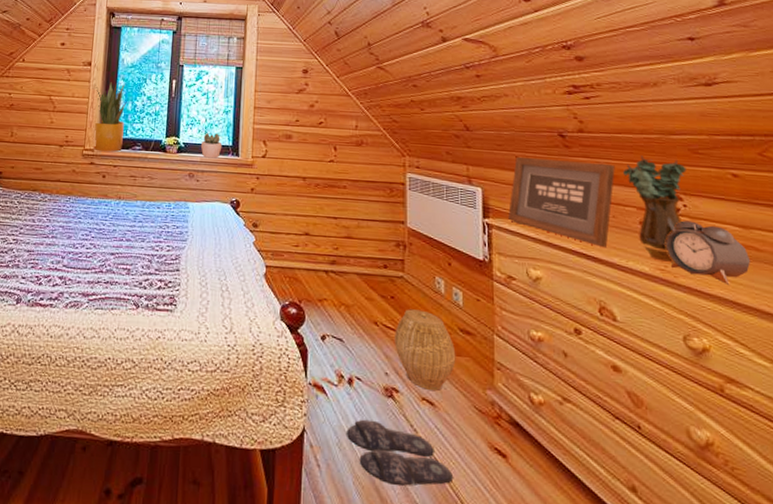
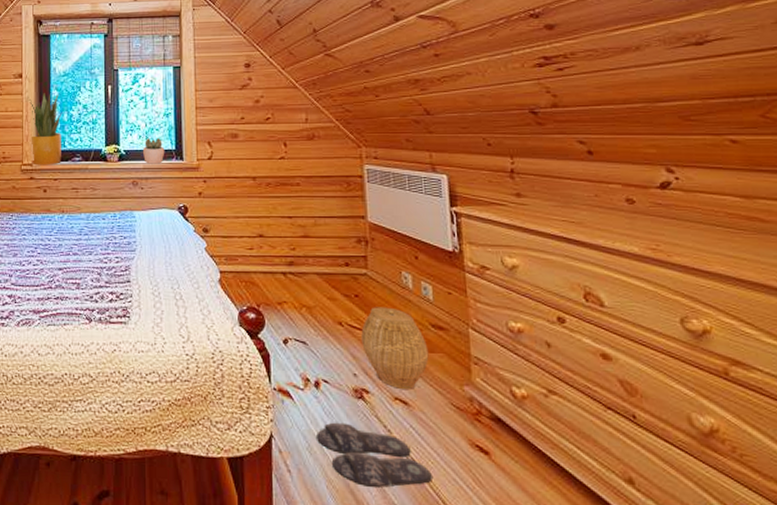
picture frame: present [507,156,615,249] -> none [477,138,596,230]
vase: present [623,155,686,263] -> none [605,127,677,241]
alarm clock: present [665,220,751,284] -> none [655,195,756,260]

